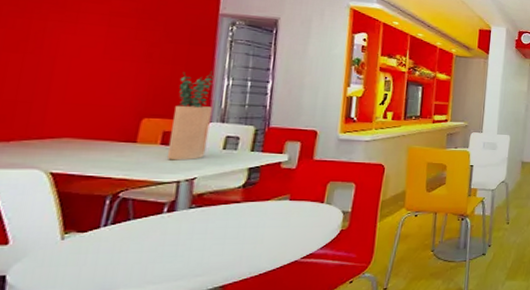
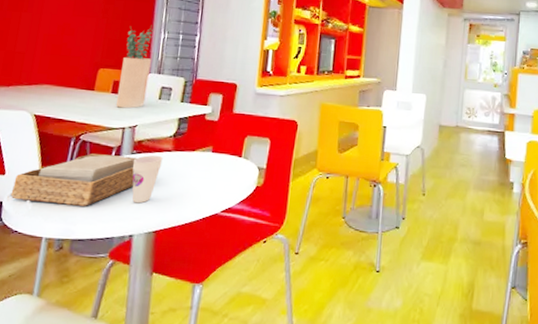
napkin holder: none [18,211,197,272] -> present [10,154,137,206]
cup: none [190,207,230,260] -> present [132,155,163,204]

